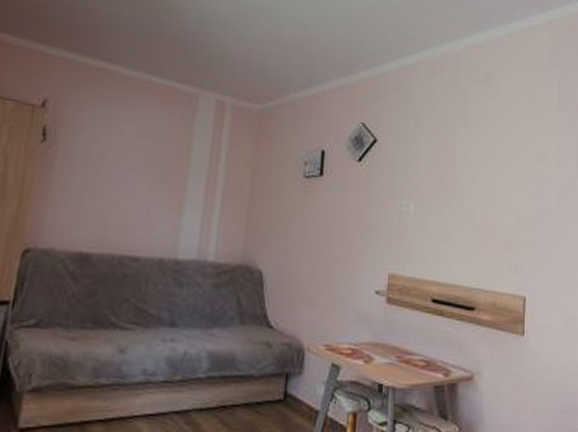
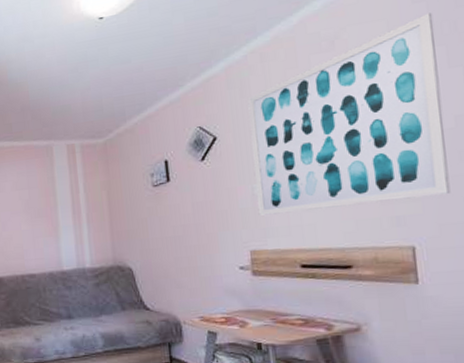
wall art: none [402,78,562,251] -> present [247,12,451,216]

